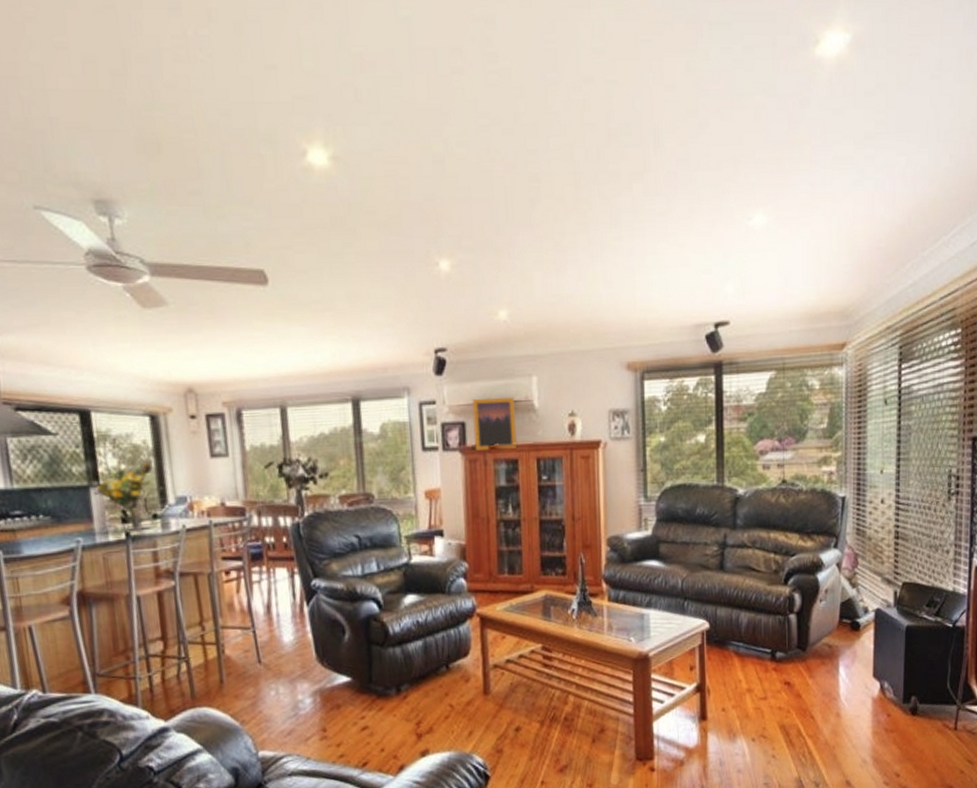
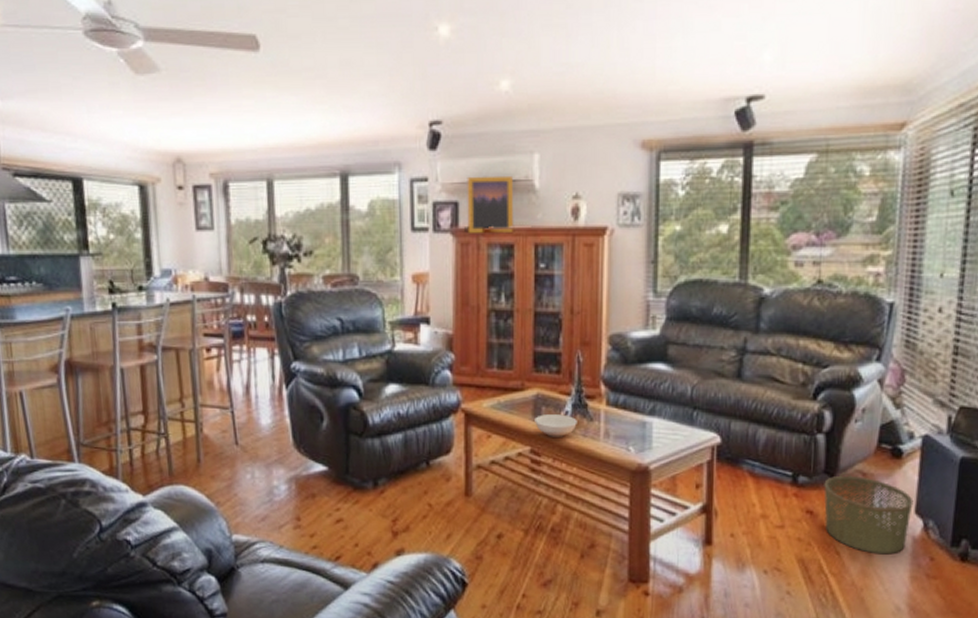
bouquet: present [93,458,154,531] -> none [83,229,140,301]
bowl: none [544,612,583,634] -> present [535,414,577,437]
basket: none [798,646,871,716] -> present [823,472,914,555]

